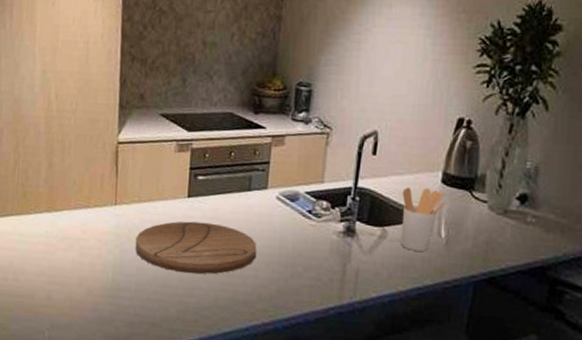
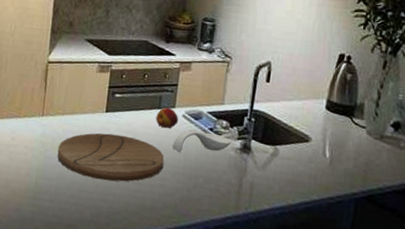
fruit: none [246,189,272,213] -> present [156,107,179,129]
spoon rest: none [265,212,333,240] -> present [172,129,232,153]
utensil holder: present [400,187,446,252] -> none [290,112,329,169]

